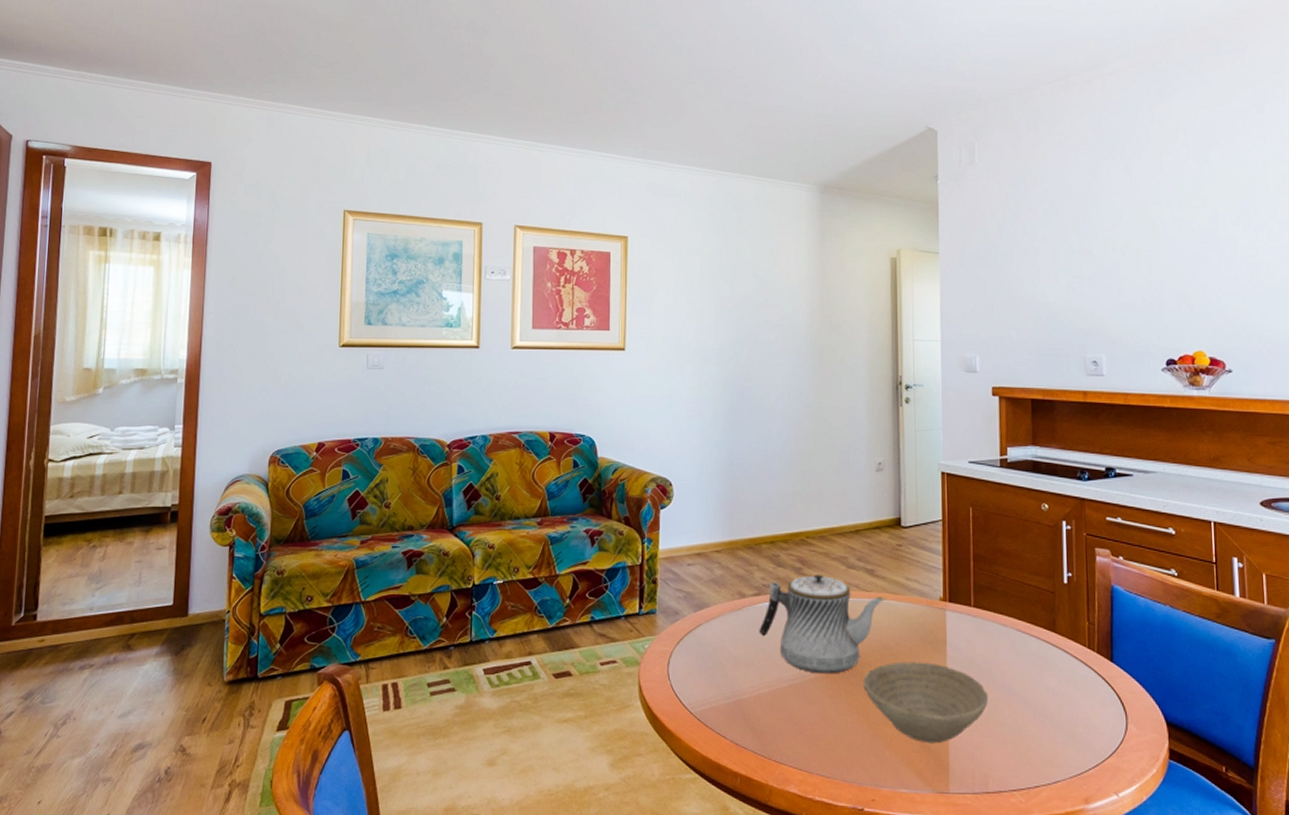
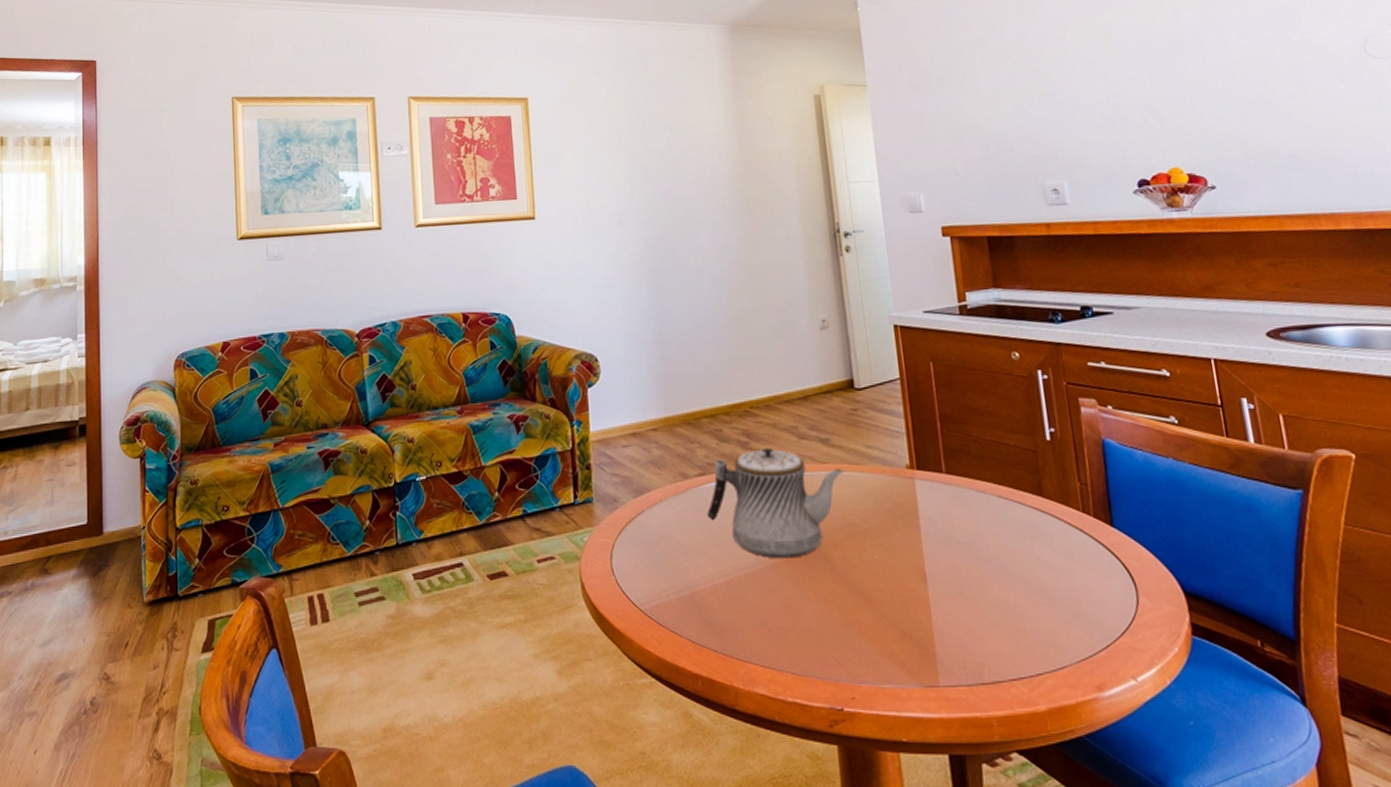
bowl: present [863,662,988,744] -> none [828,539,974,631]

